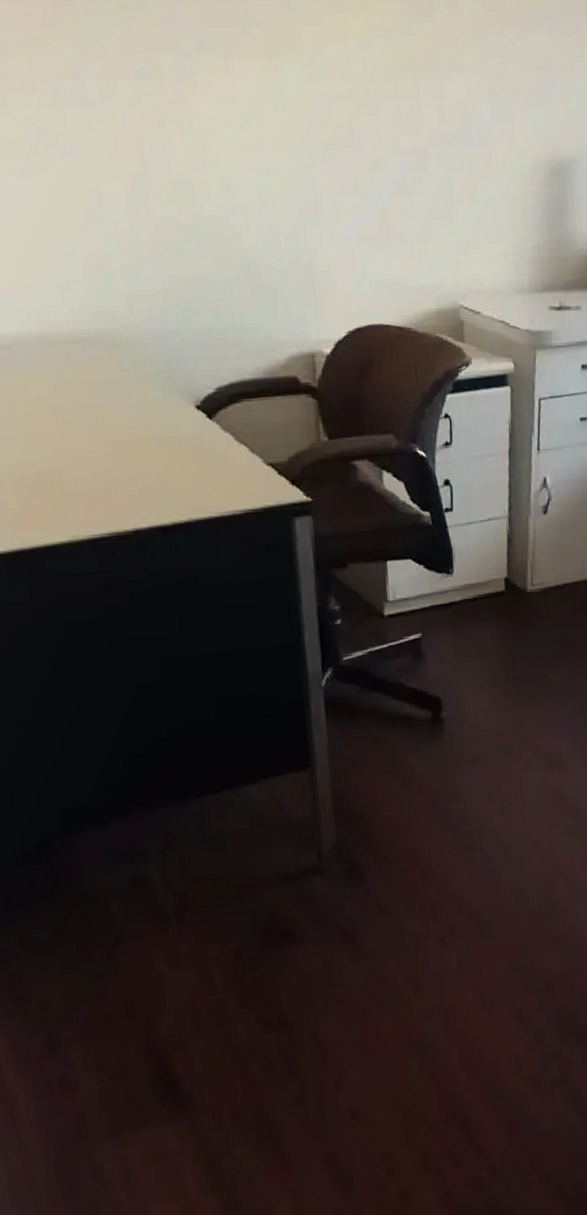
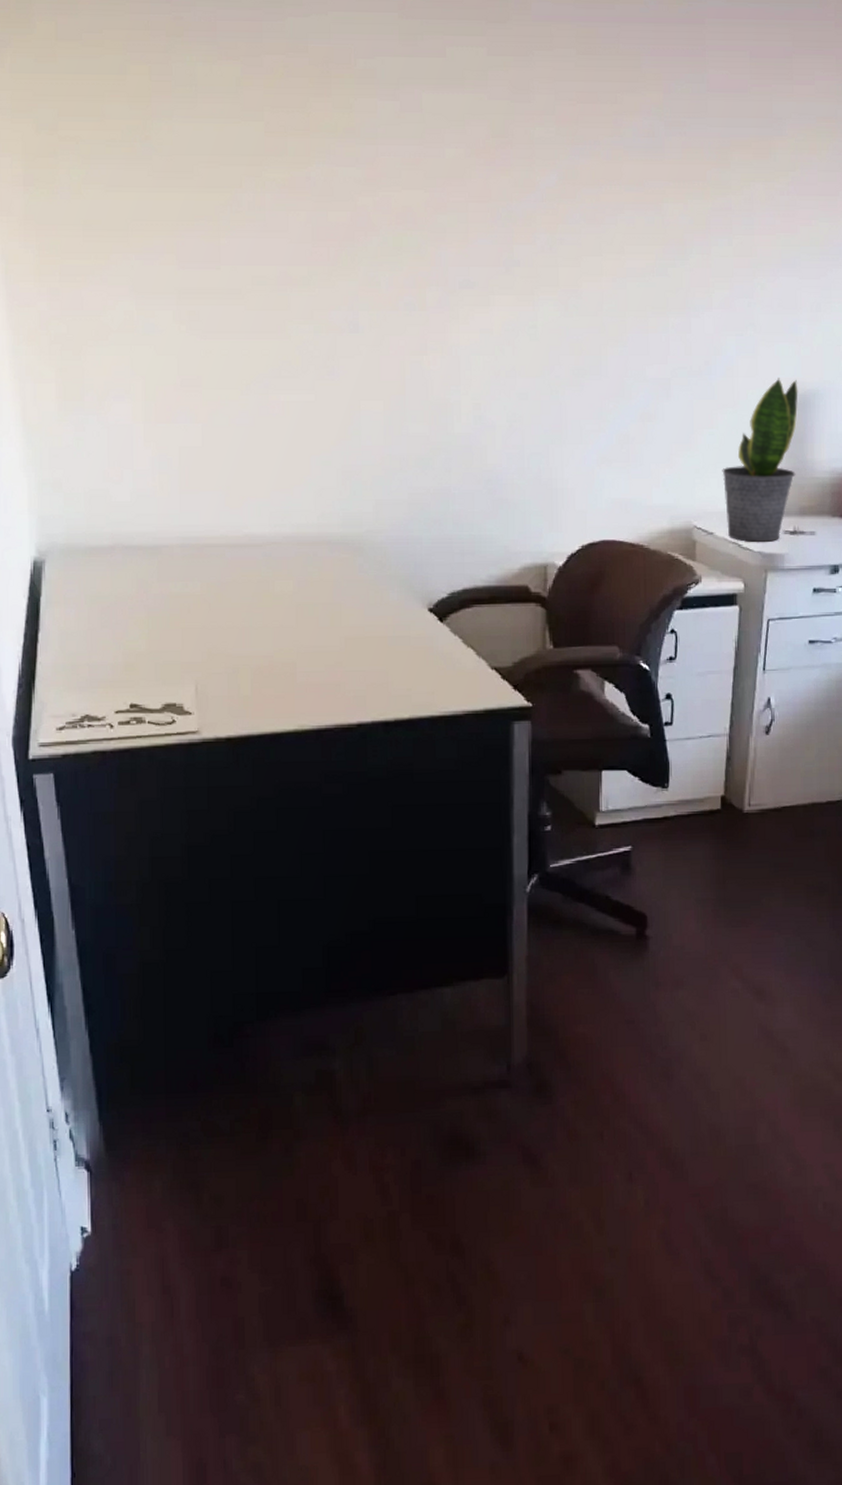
potted plant: none [484,145,558,321] -> present [722,378,798,543]

